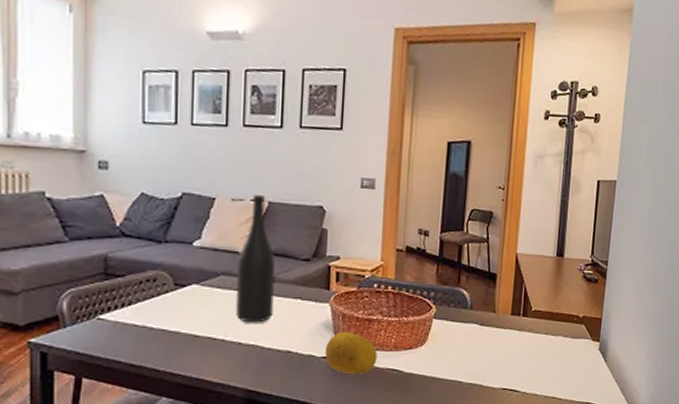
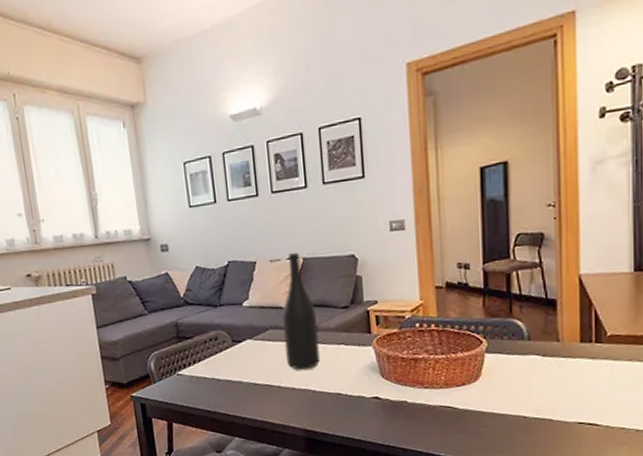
fruit: present [325,332,377,375] -> none [373,371,428,413]

